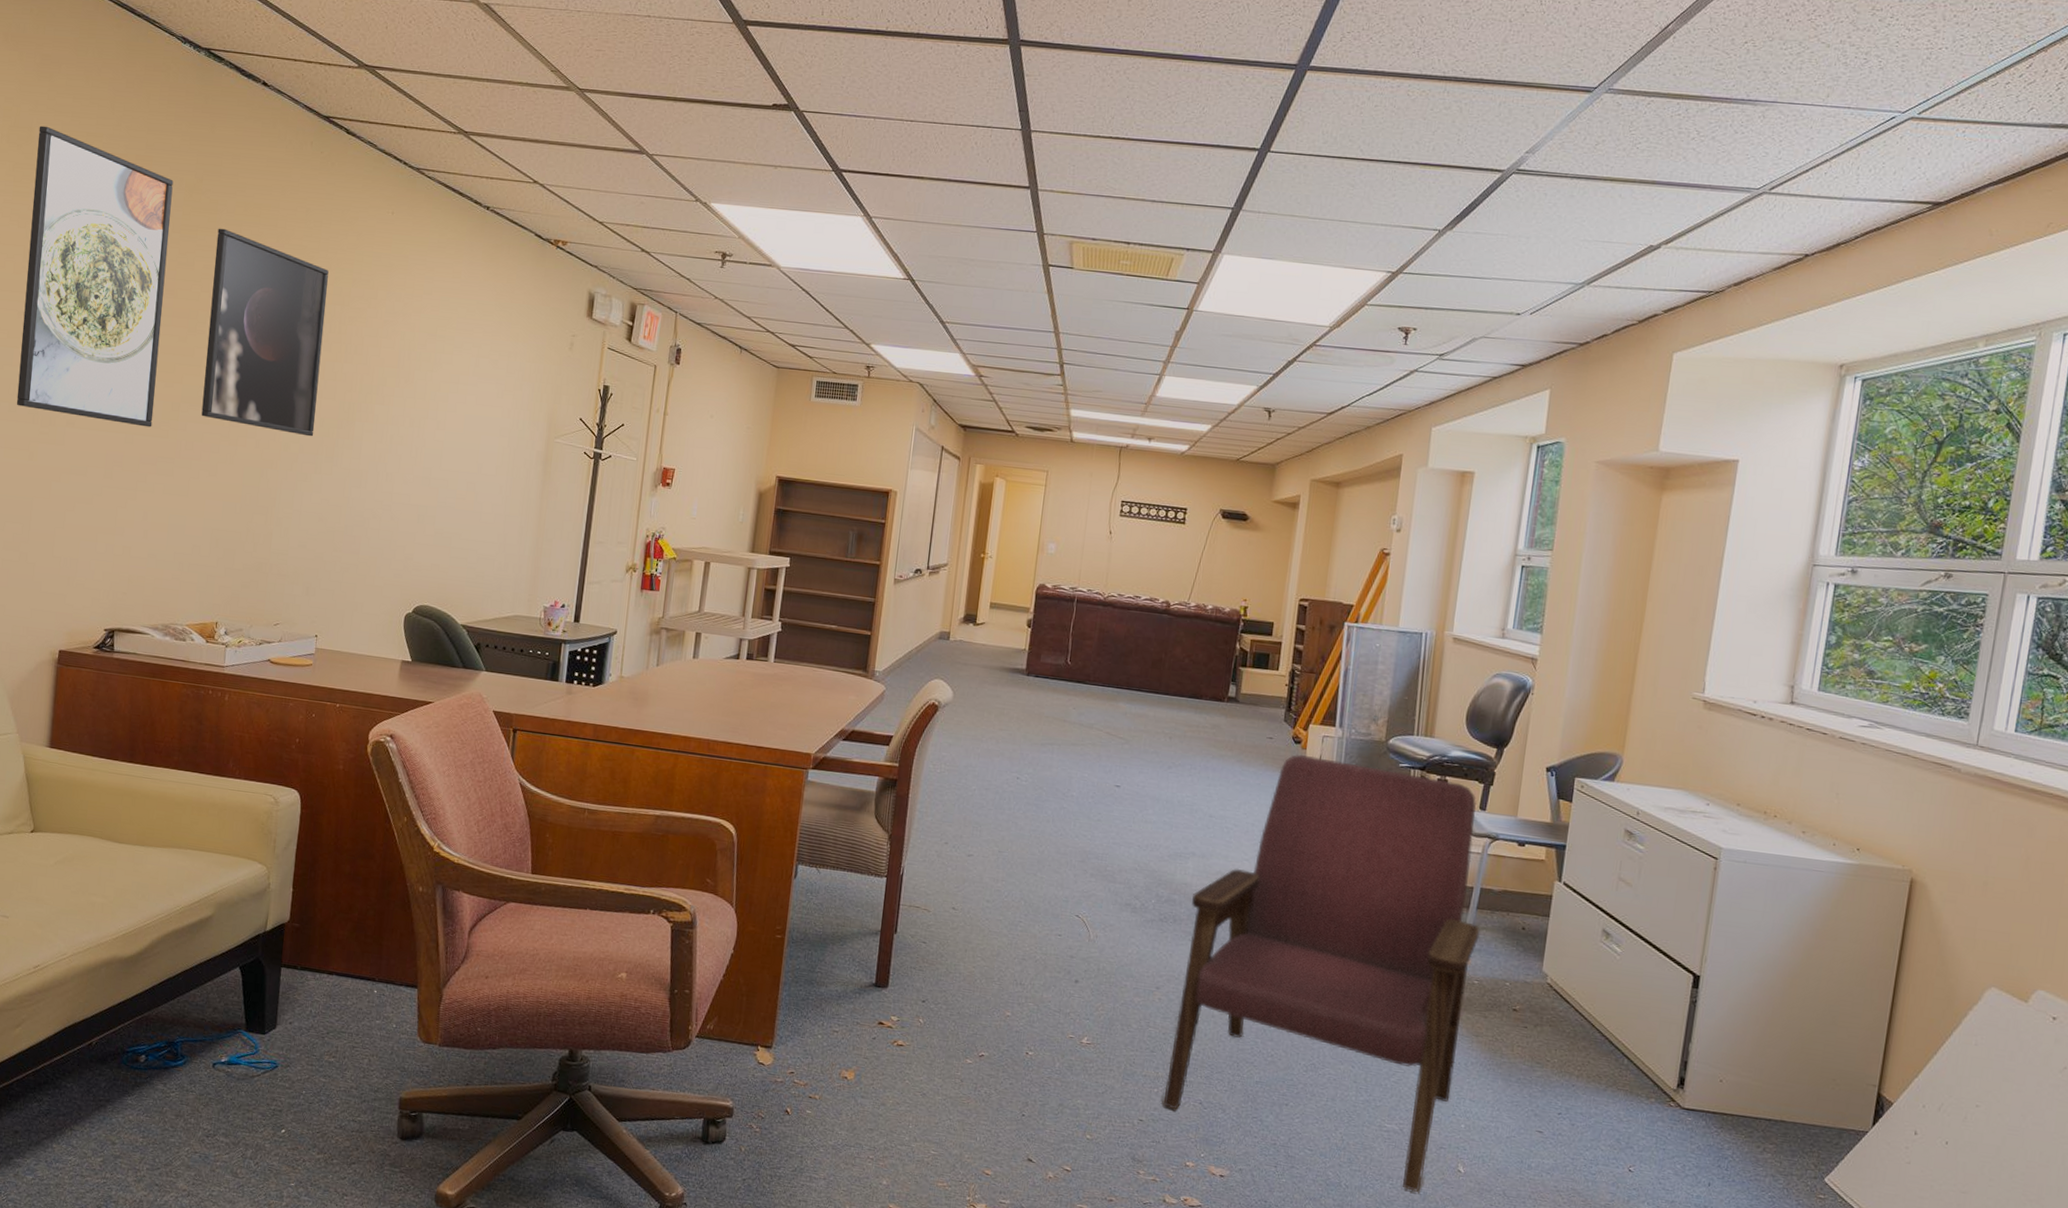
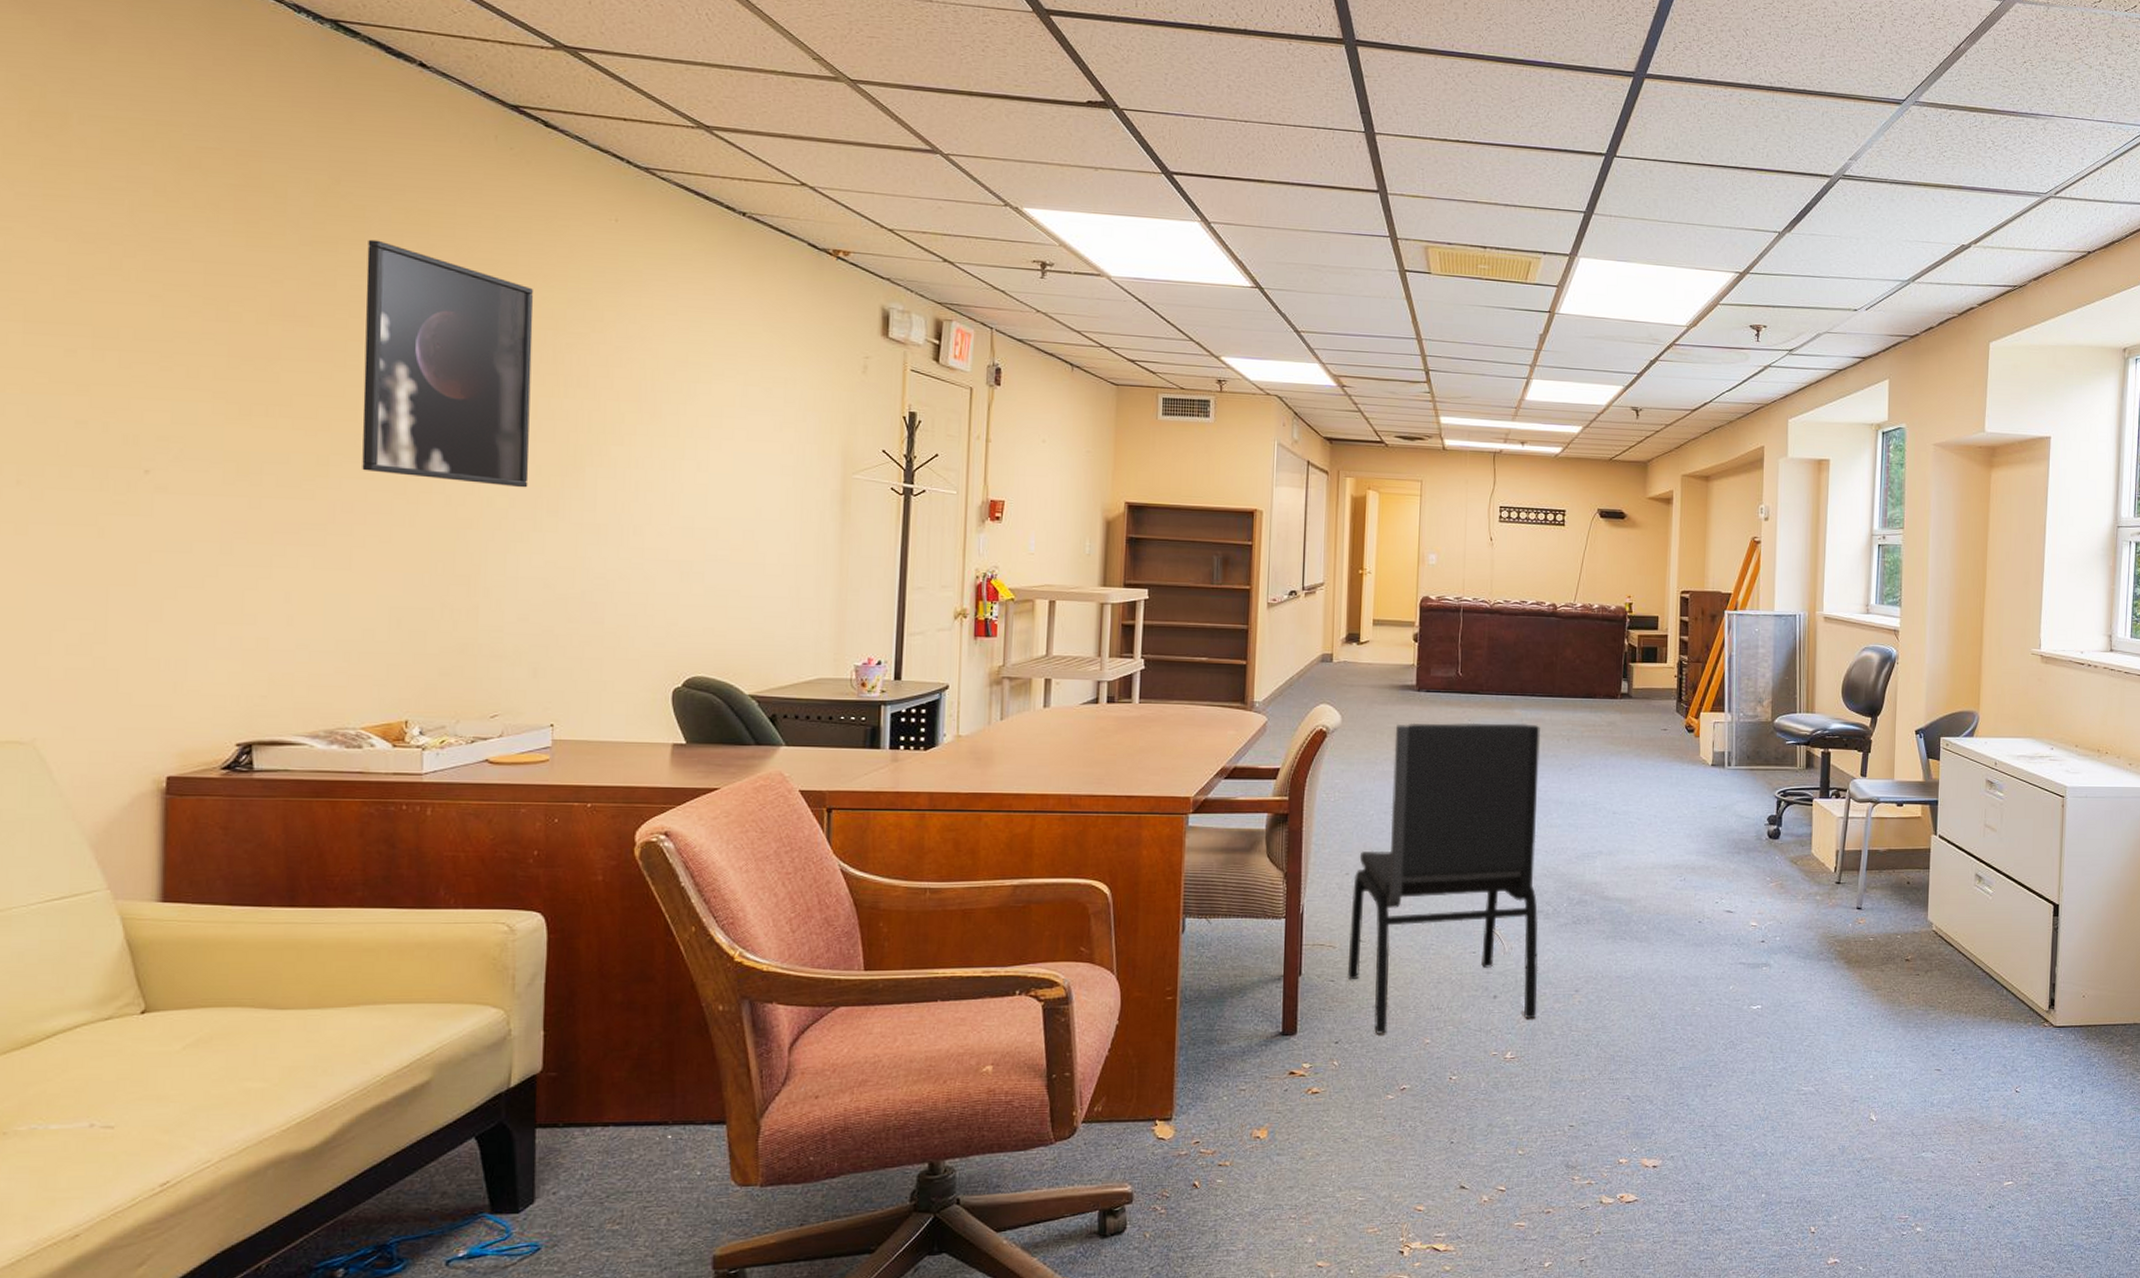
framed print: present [16,125,174,428] -> none [71,111,296,488]
dining chair: none [938,705,1143,1009] -> present [1347,722,1540,1034]
armchair: present [1163,754,1480,1192] -> none [1591,742,1871,1147]

